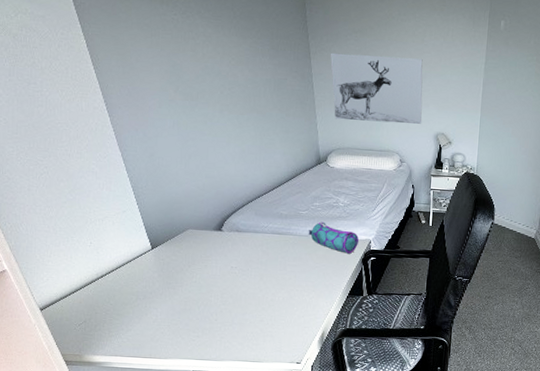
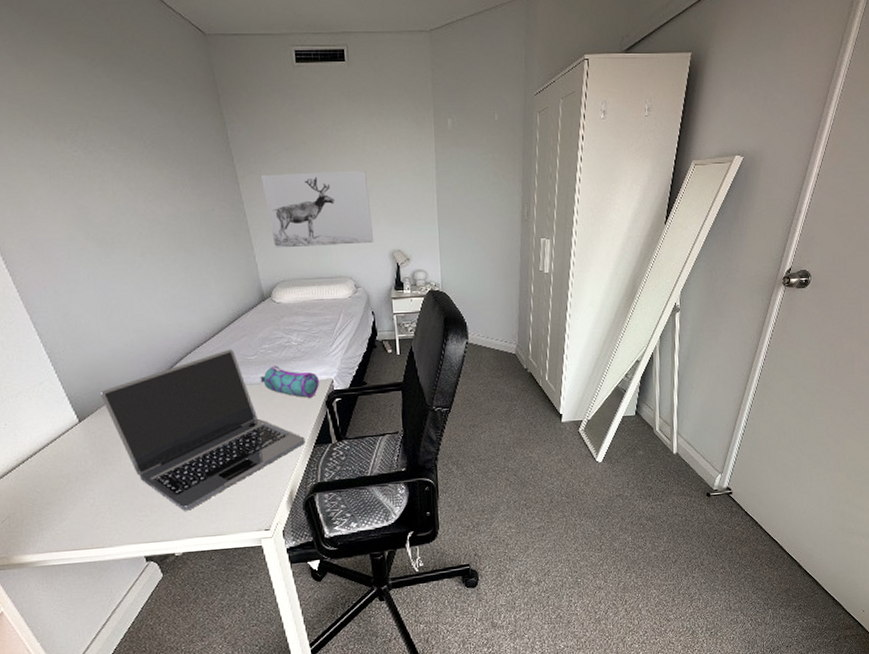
laptop: none [171,202,340,337] -> present [100,349,305,511]

